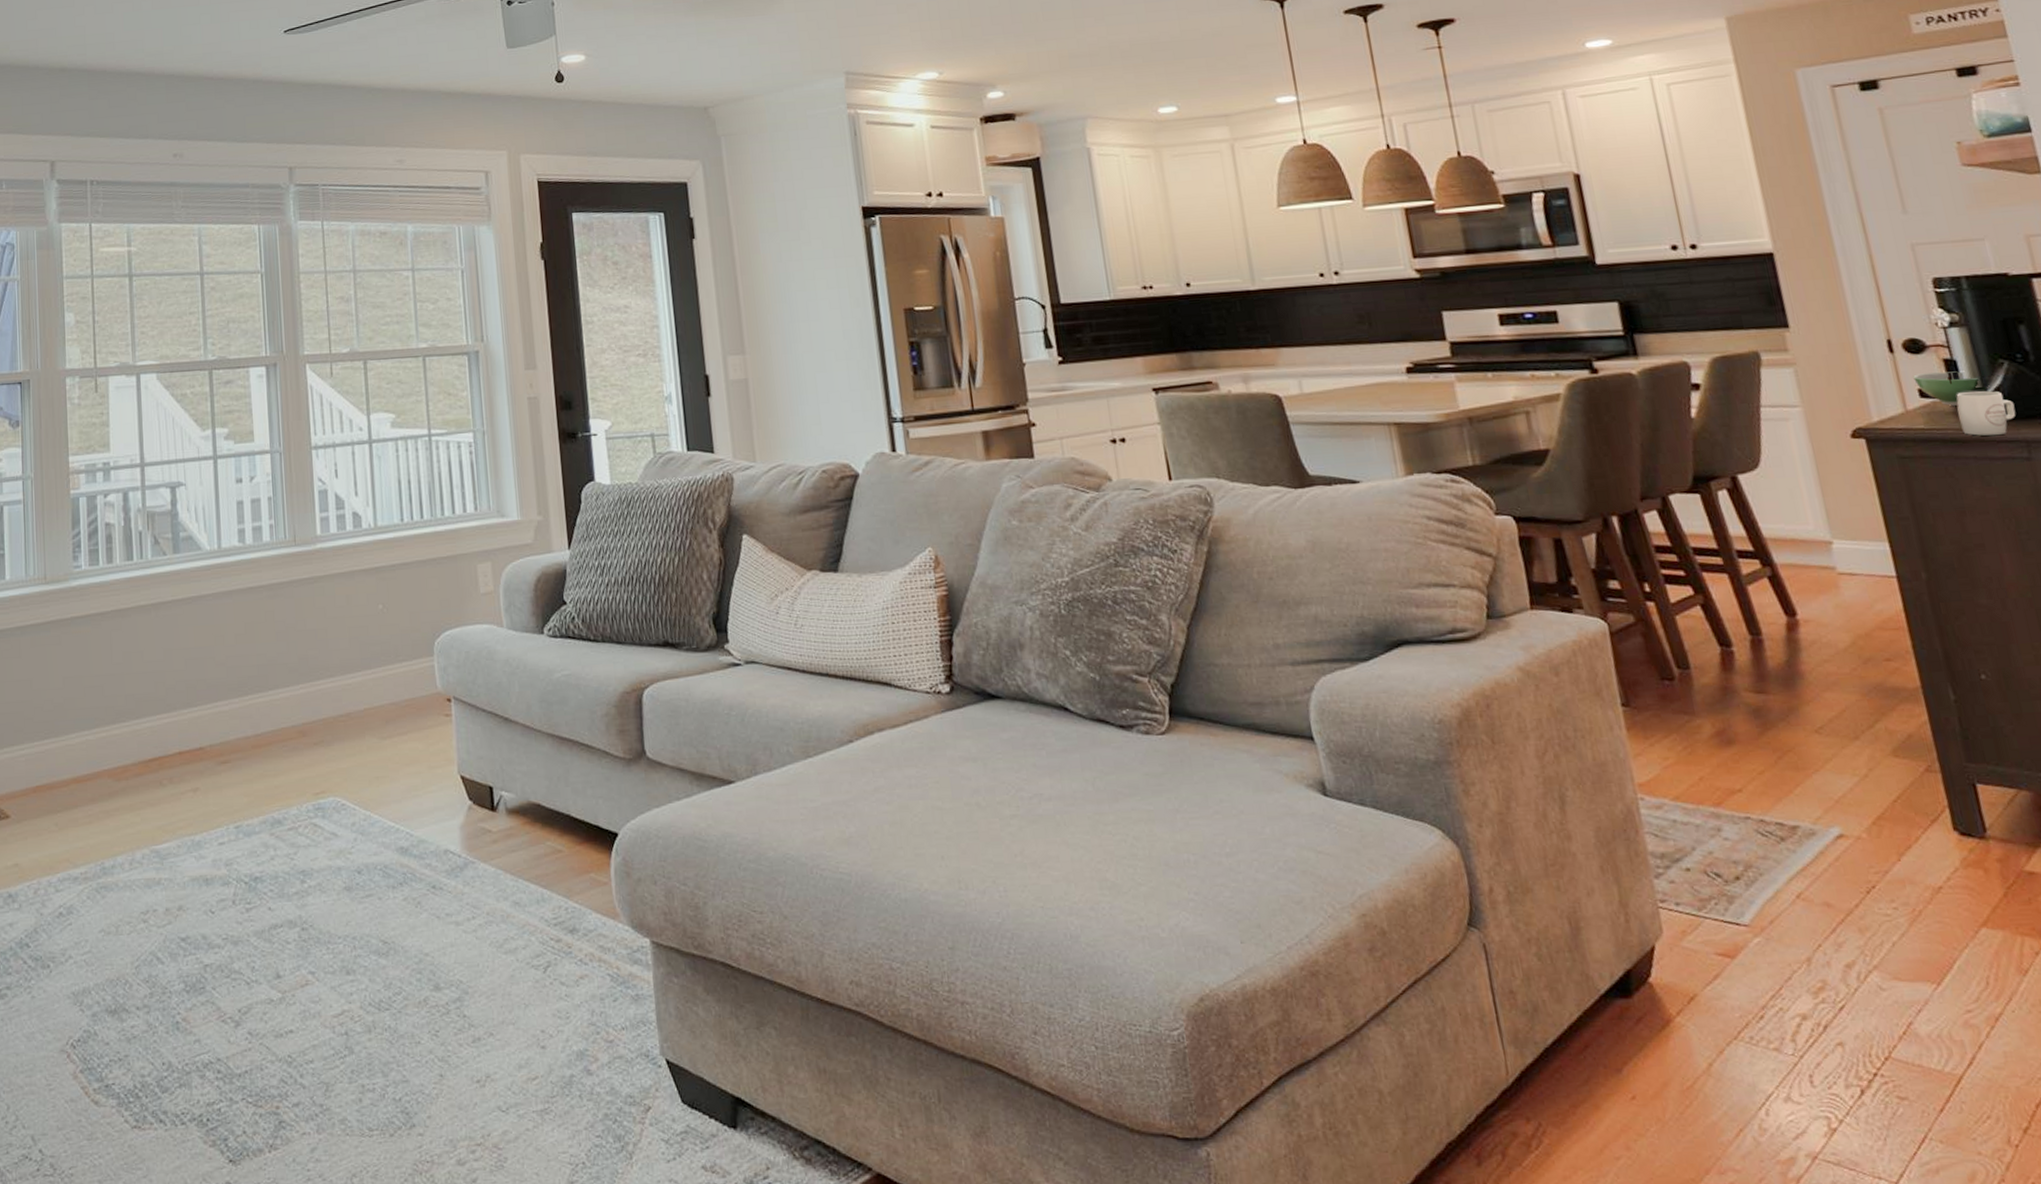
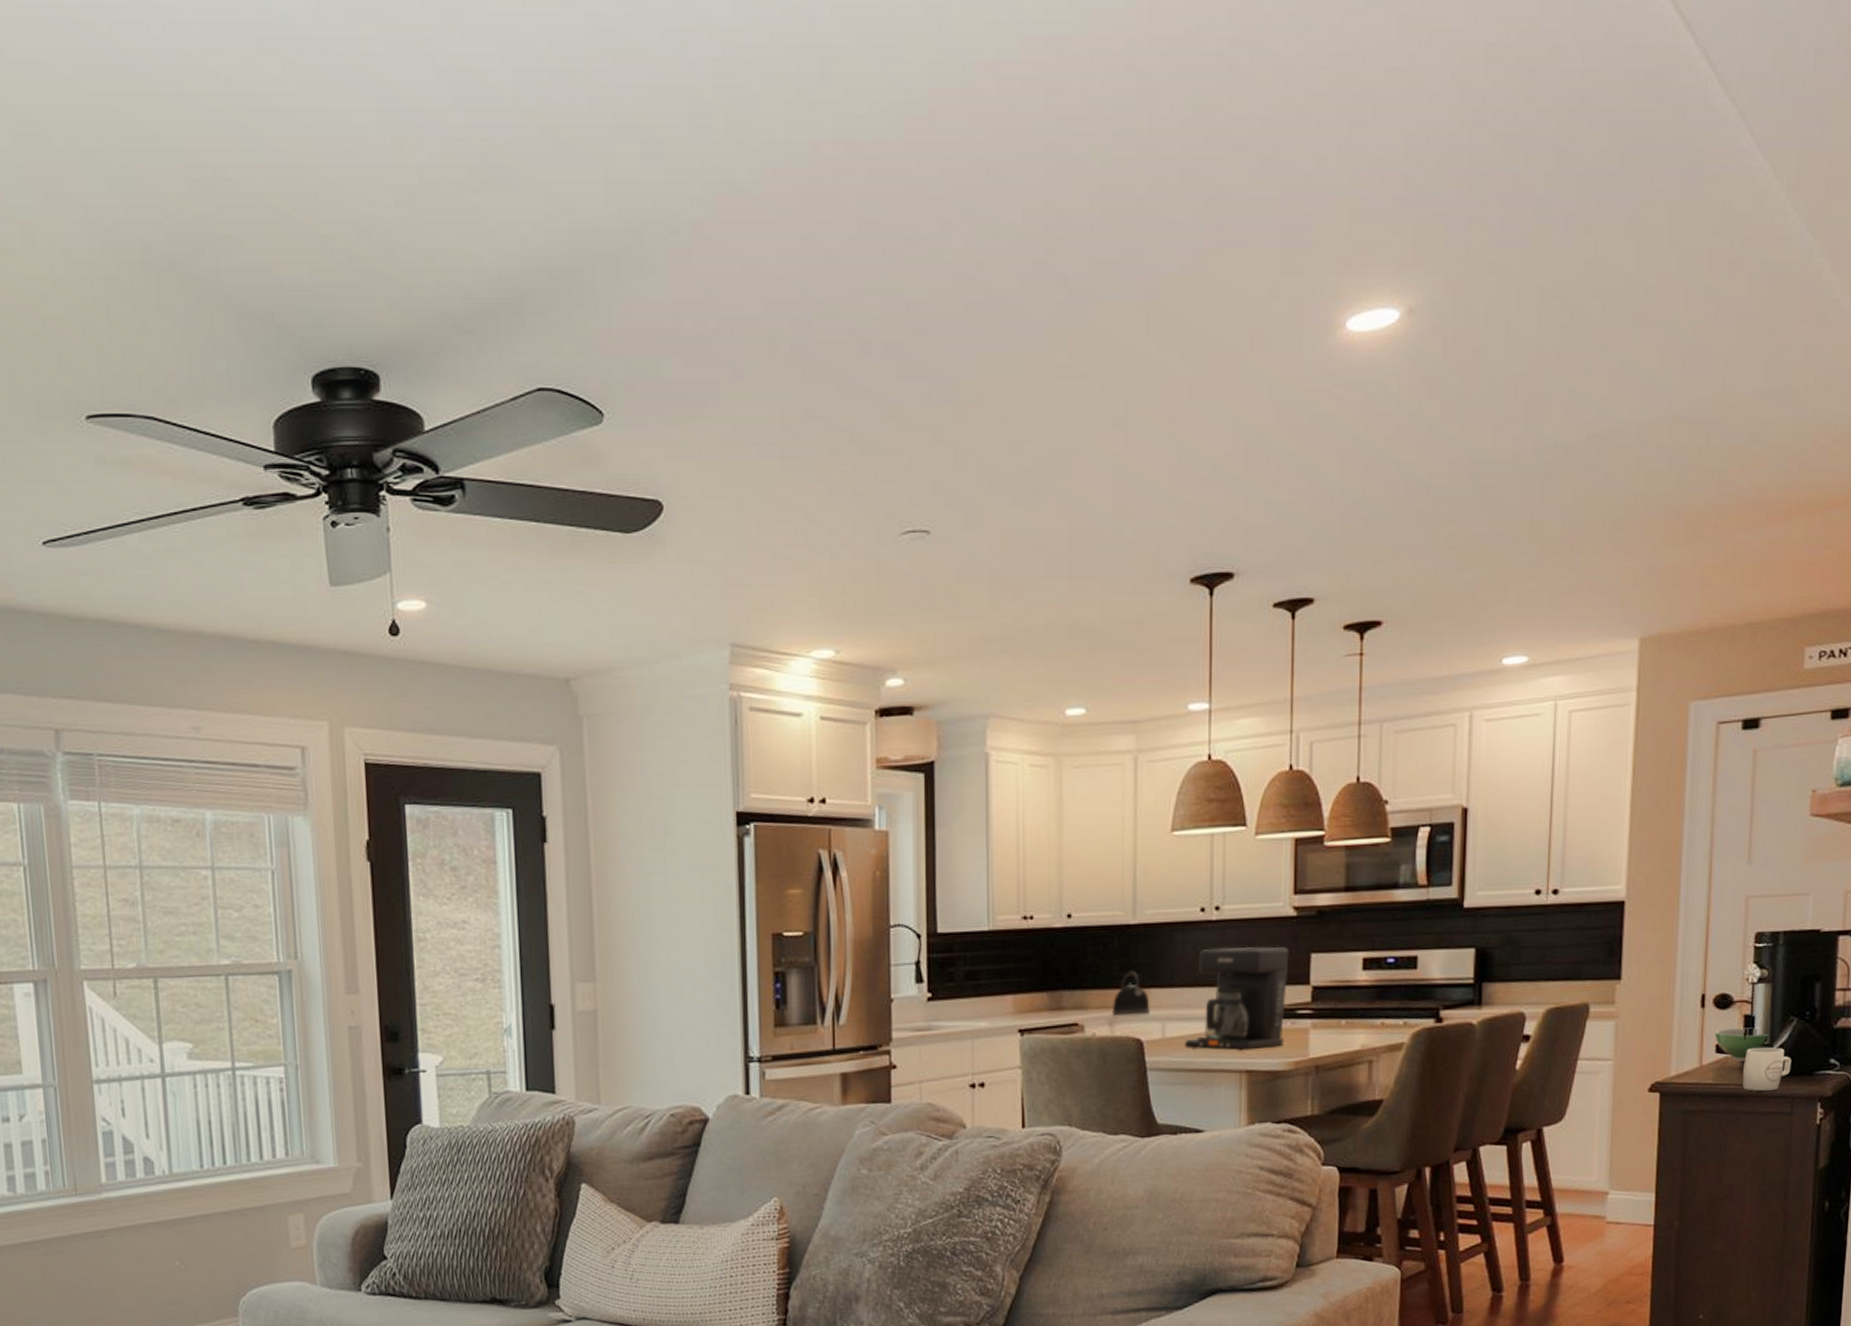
kettle: none [1243,332,1284,375] -> present [1112,971,1150,1017]
coffee maker: none [1325,305,1431,405] -> present [1185,946,1289,1051]

